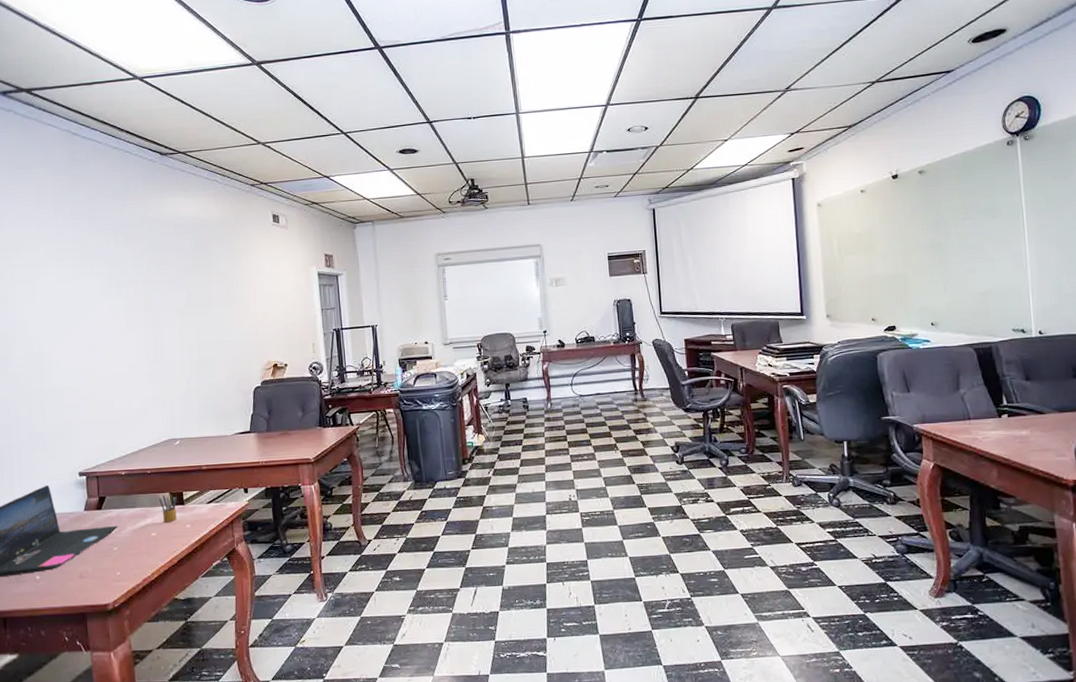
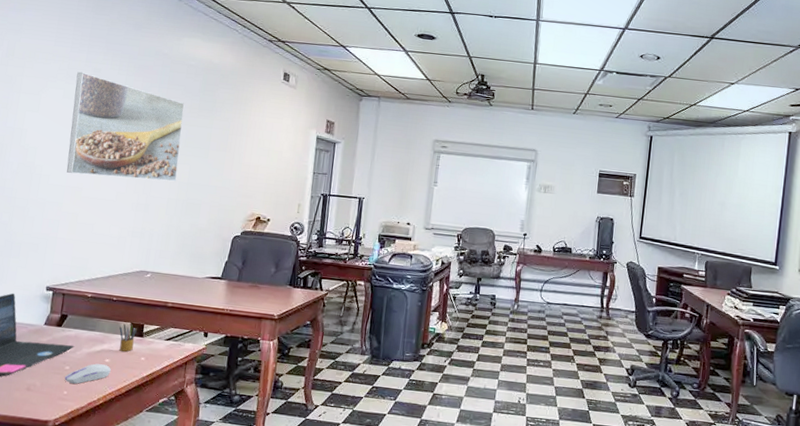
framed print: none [66,252,187,355] -> present [66,71,185,182]
computer mouse: none [115,539,159,563] -> present [64,363,111,384]

